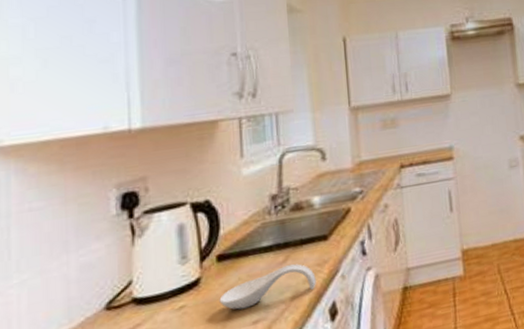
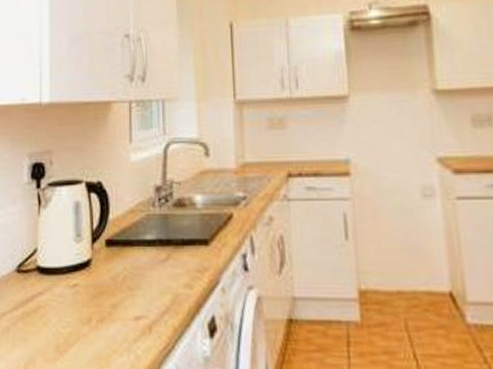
spoon rest: present [219,264,316,310] -> none [106,265,196,301]

